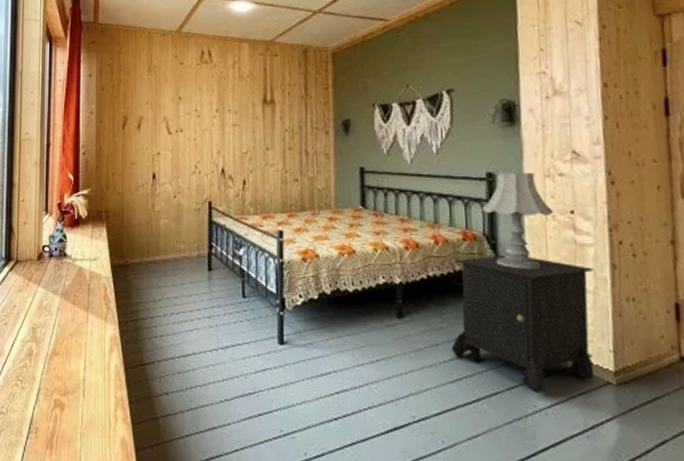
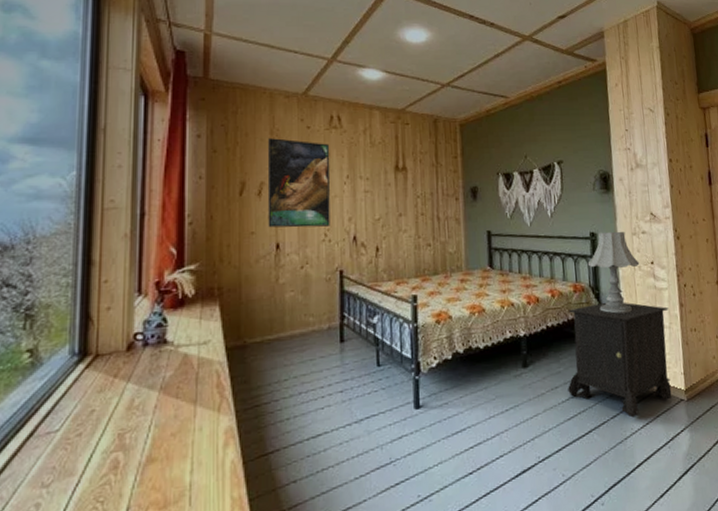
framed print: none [145,75,201,159] -> present [267,138,331,228]

